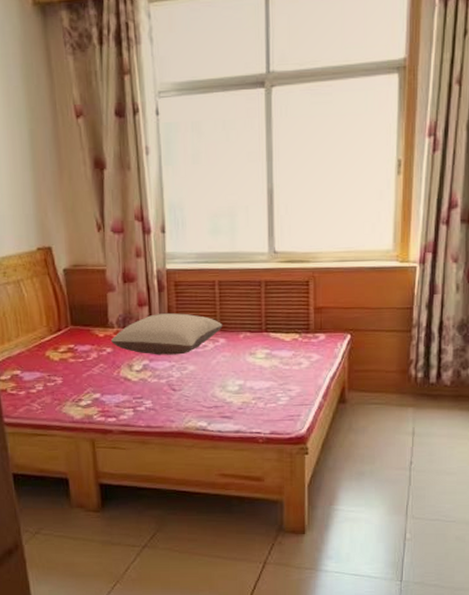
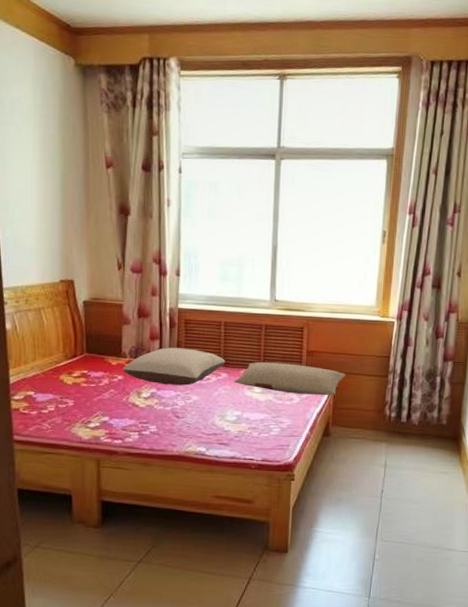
pillow: none [234,323,361,357] -> present [234,362,345,396]

